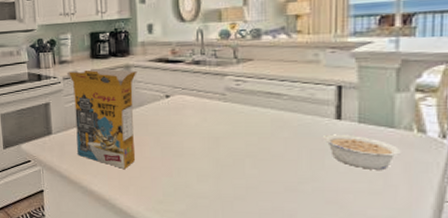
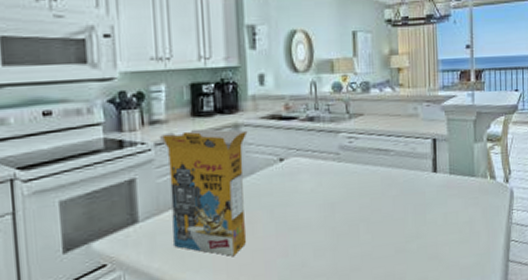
legume: present [323,134,401,170] -> none [424,186,480,220]

